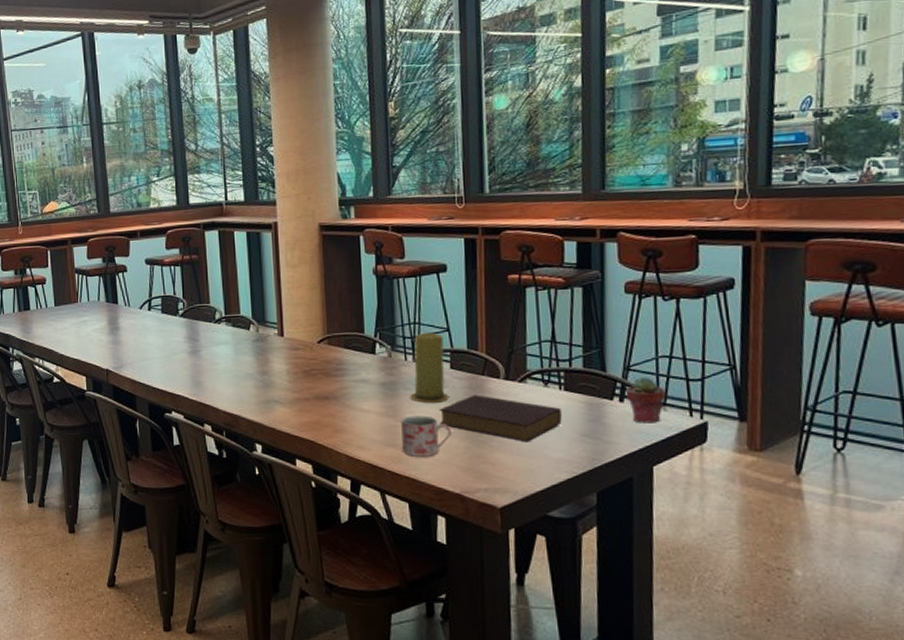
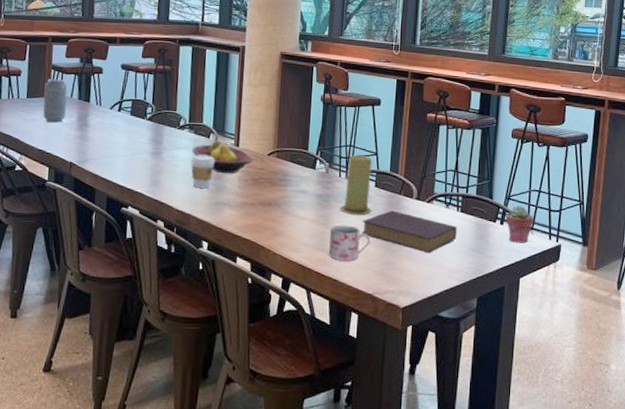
vase: none [71,283,96,329] -> present [43,79,68,123]
fruit bowl: none [232,331,302,368] -> present [192,140,253,174]
coffee cup: none [232,349,259,386] -> present [191,154,215,189]

